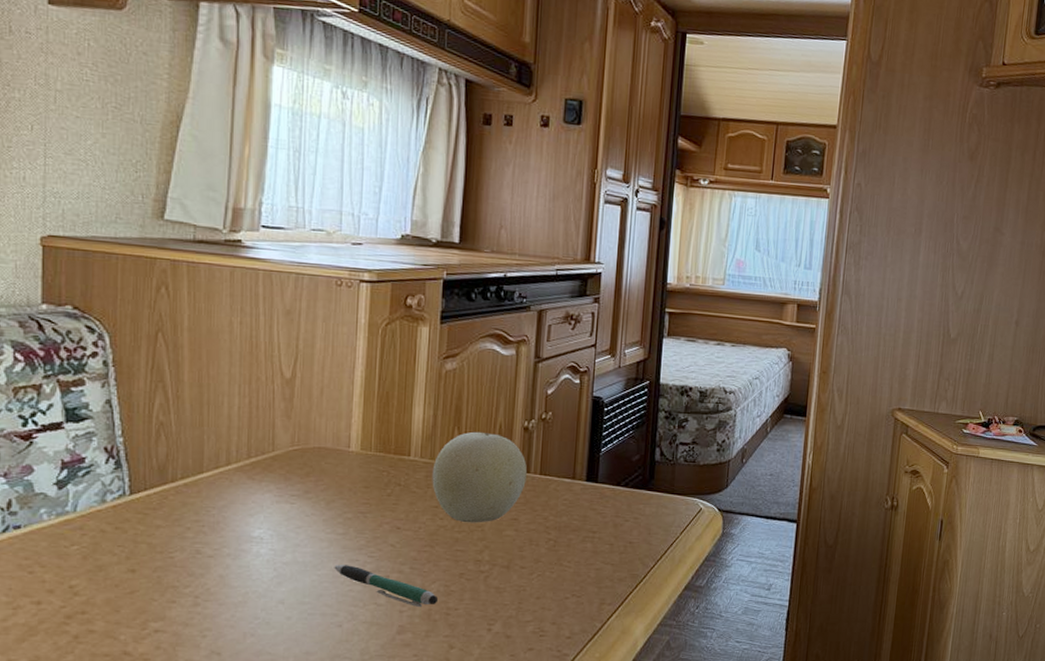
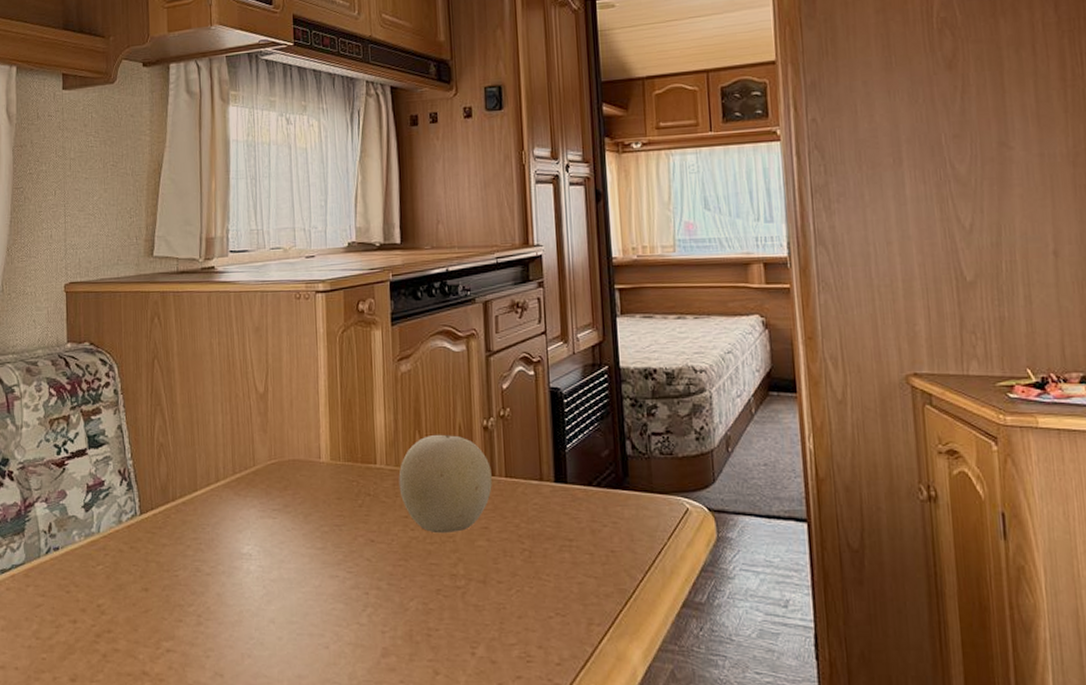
pen: present [334,565,437,608] -> none [316,581,417,628]

